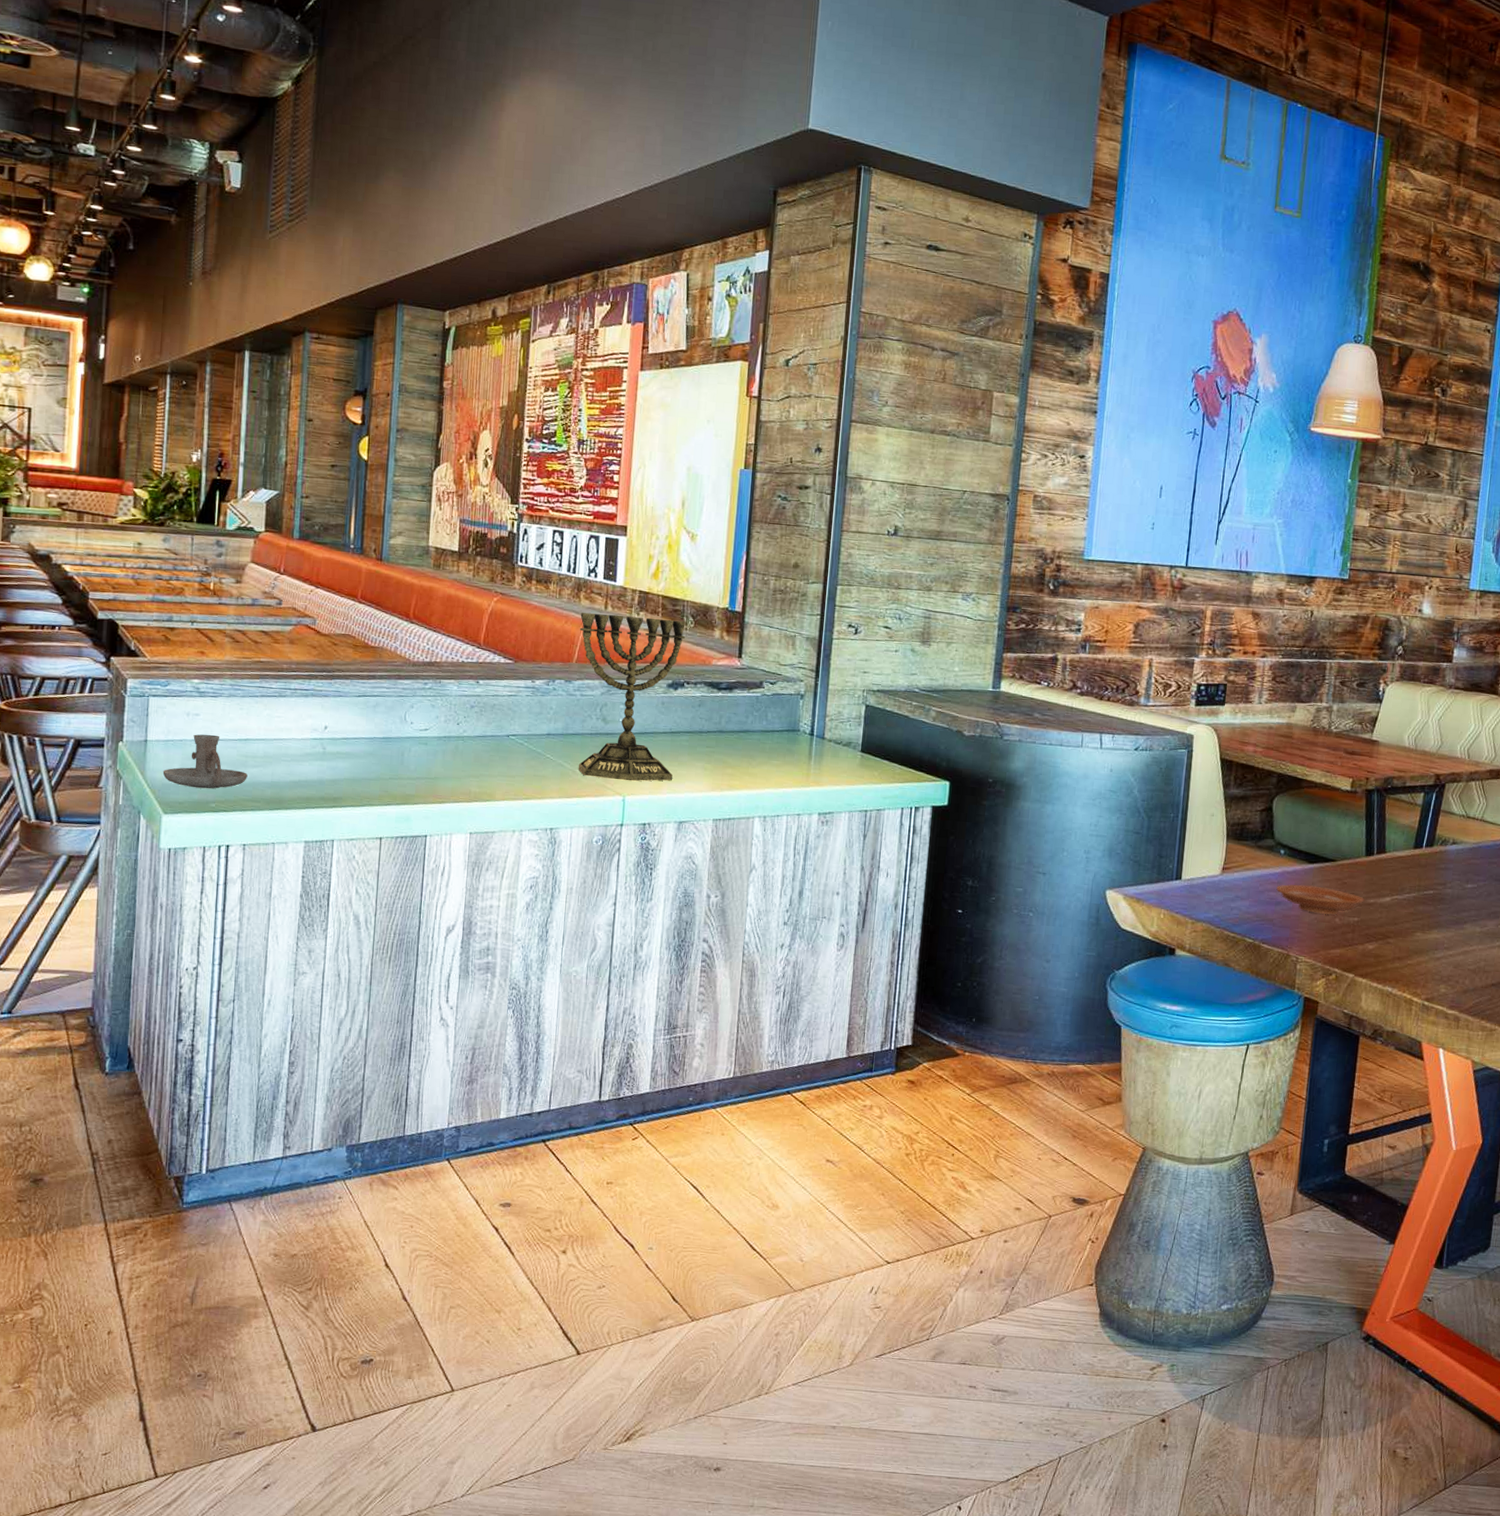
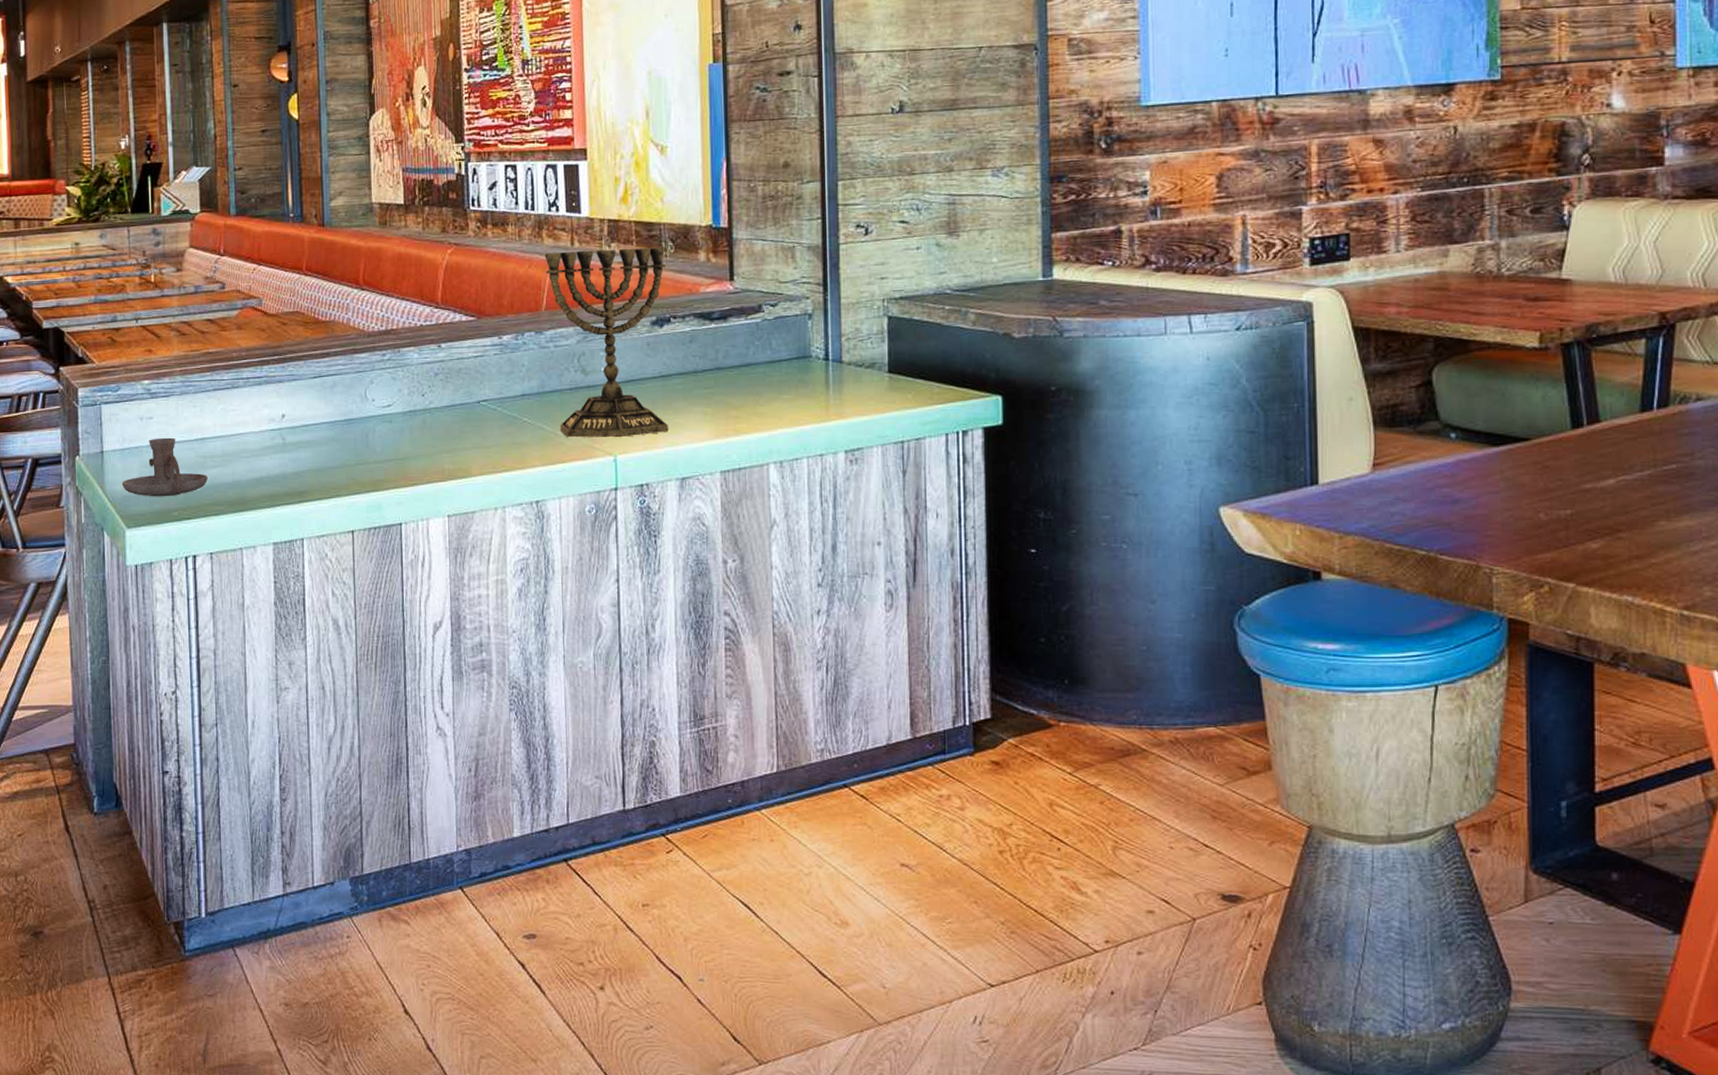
plate: present [1276,884,1365,915] -> none [1451,474,1578,510]

